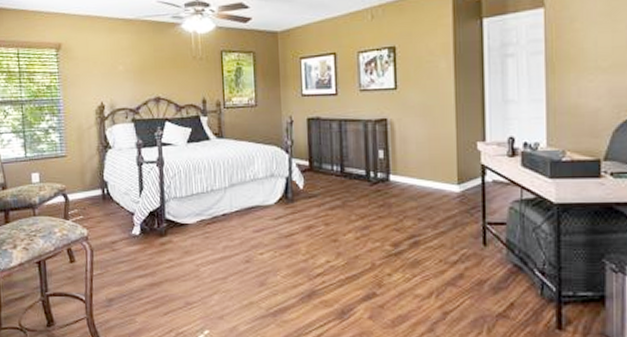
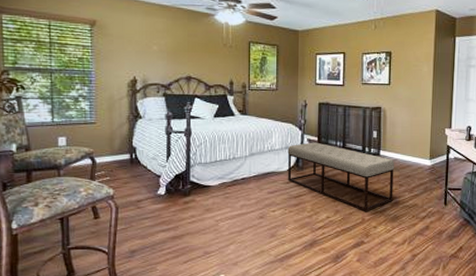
bench: none [273,167,411,254] -> present [287,142,394,211]

